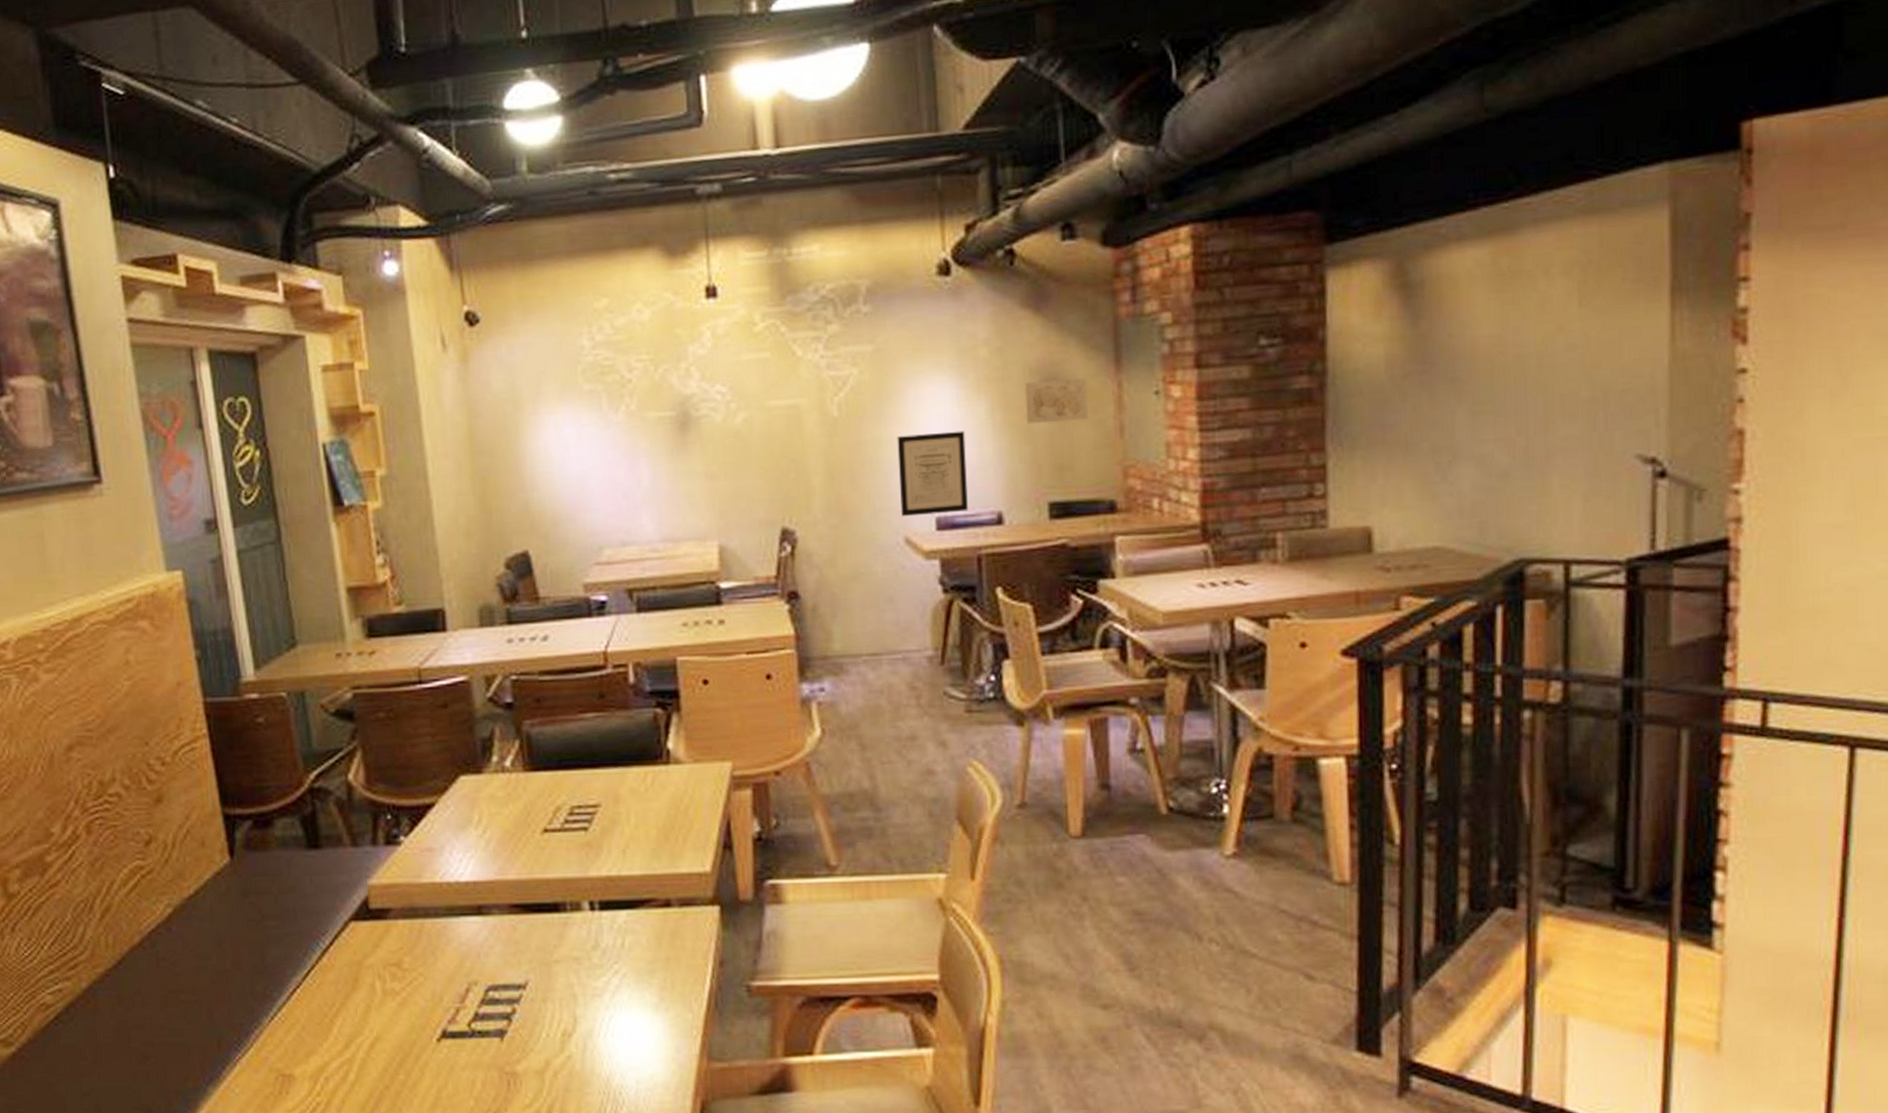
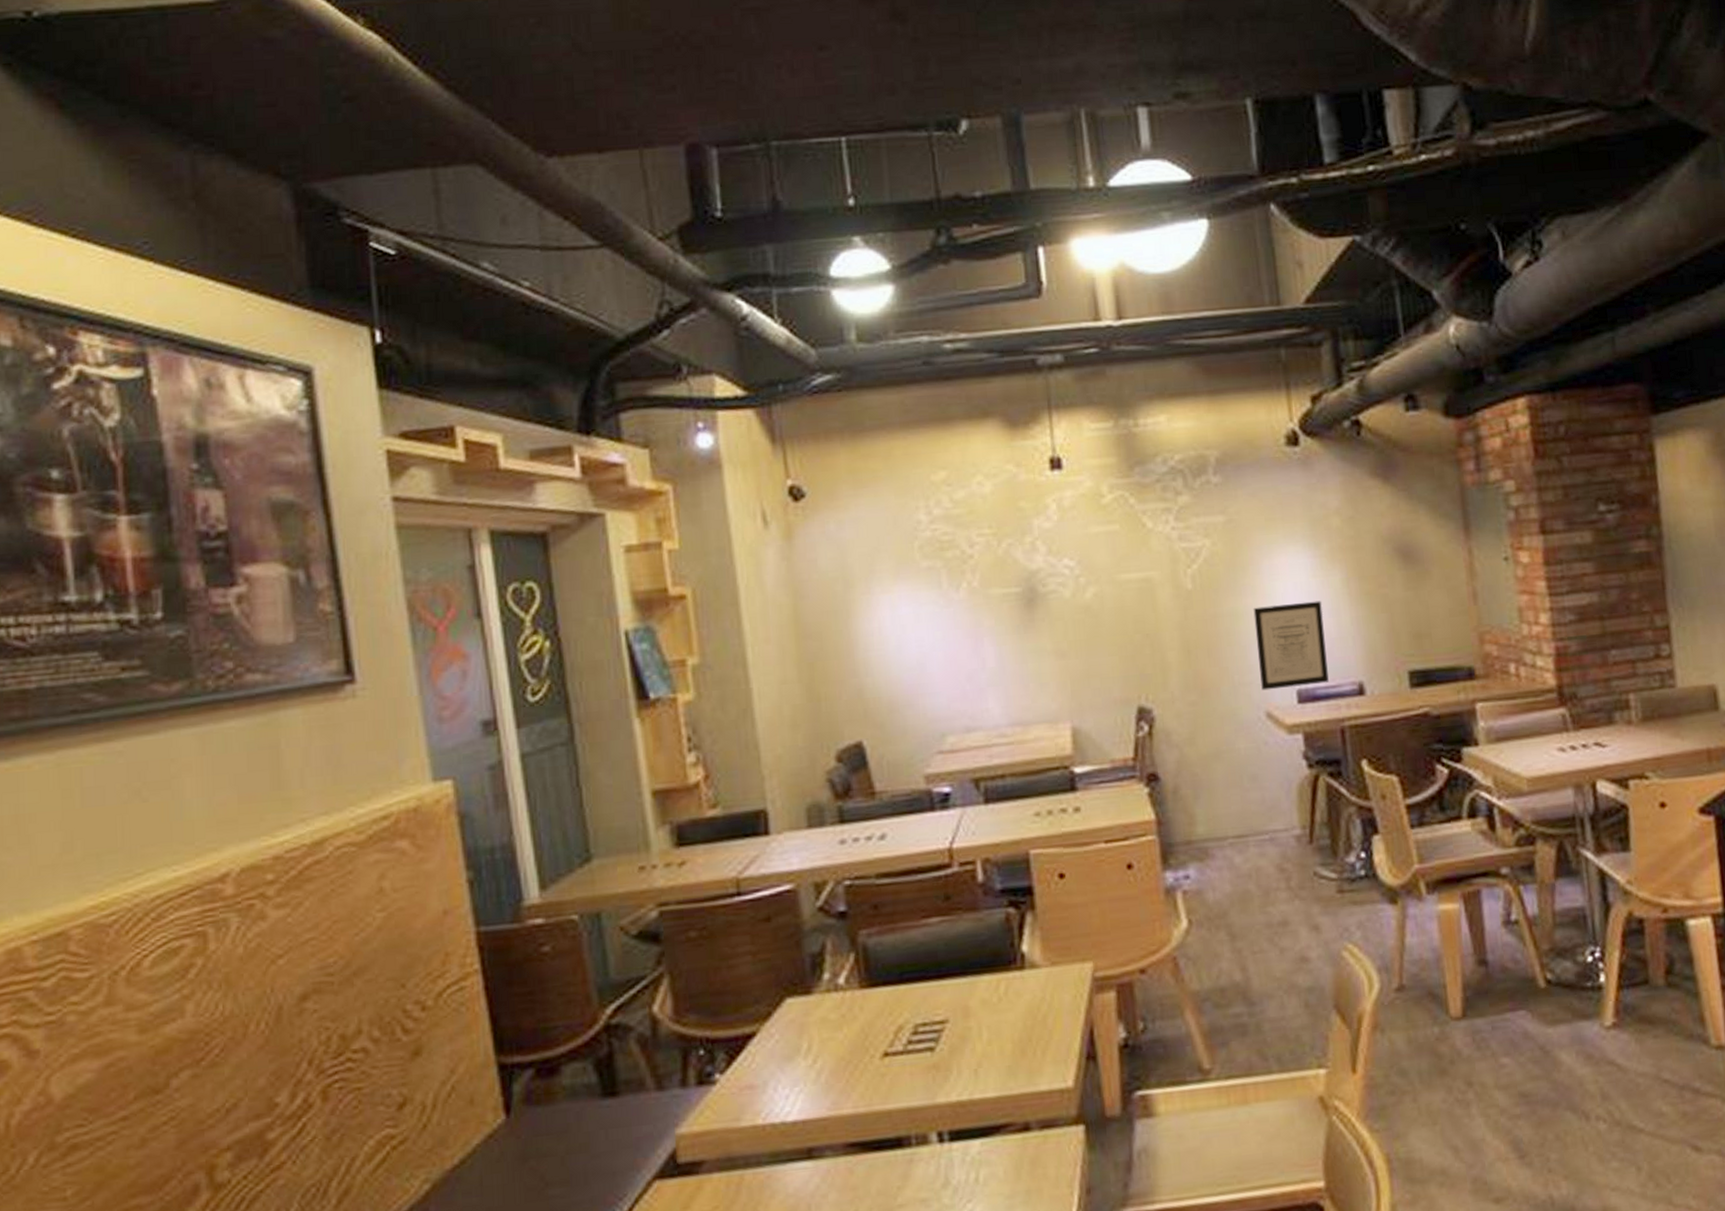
wall art: present [1024,378,1089,424] -> none [1378,546,1442,593]

